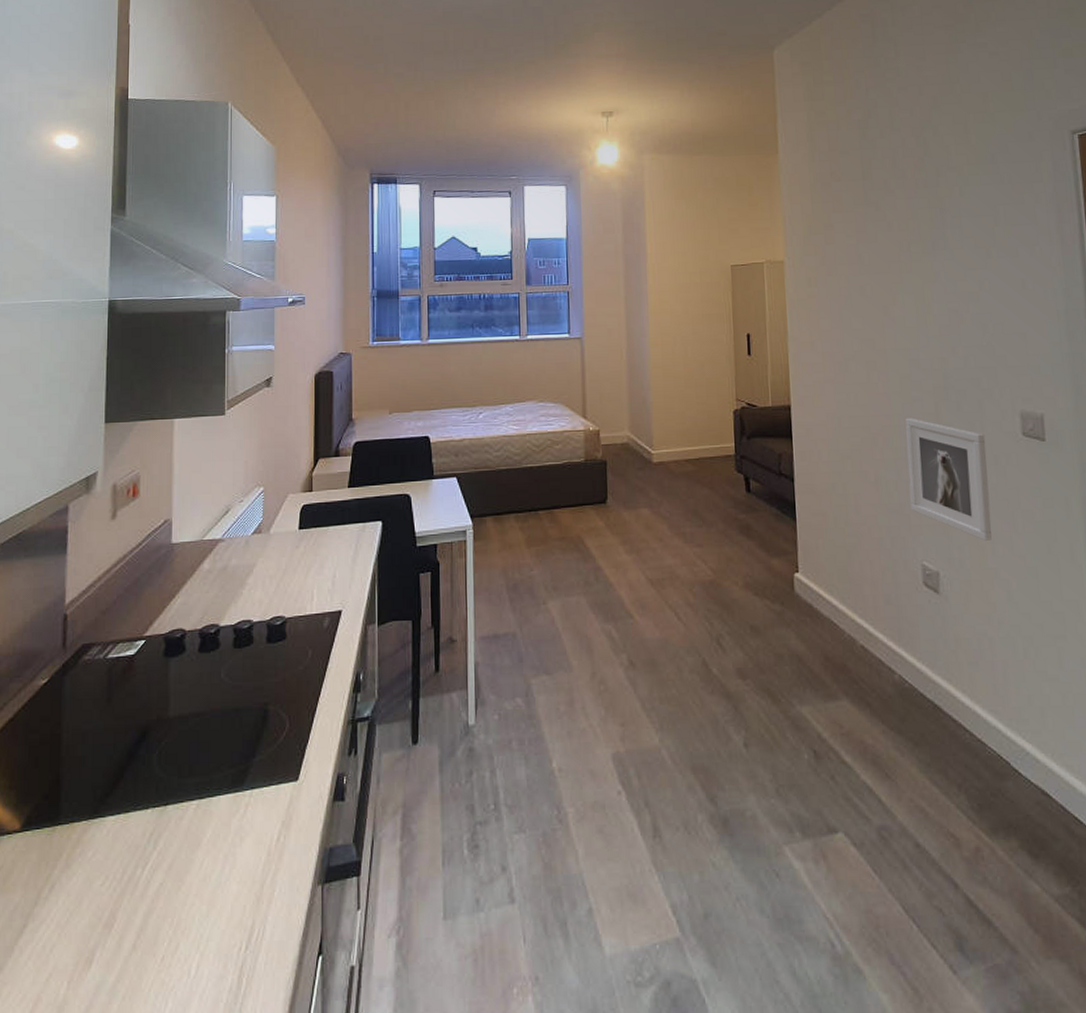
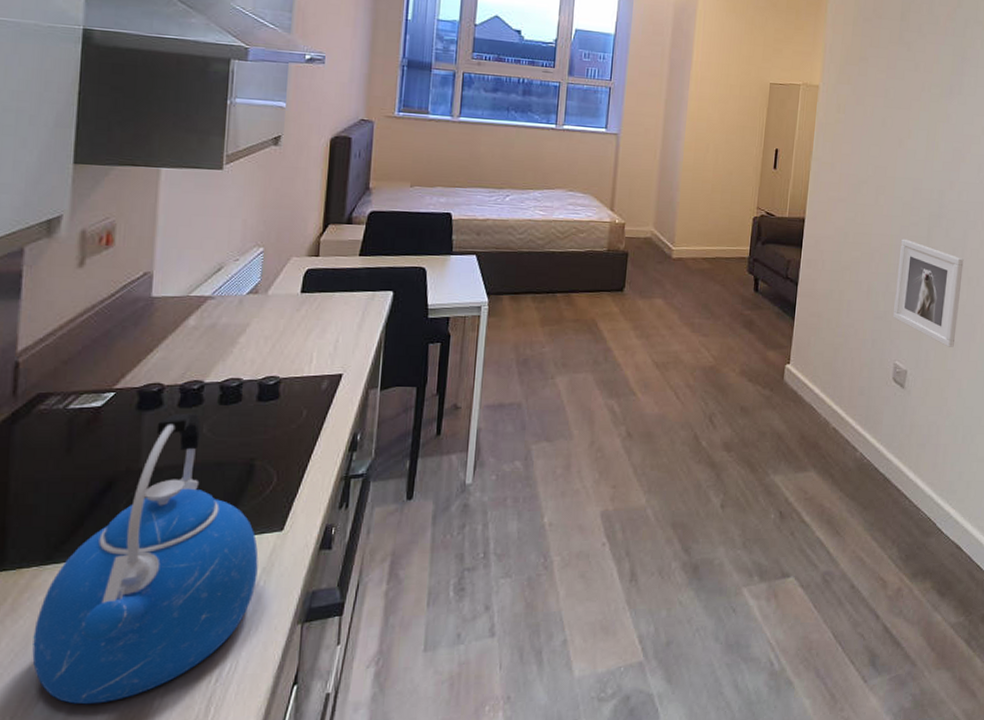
kettle: none [84,658,277,971] -> present [32,413,259,705]

